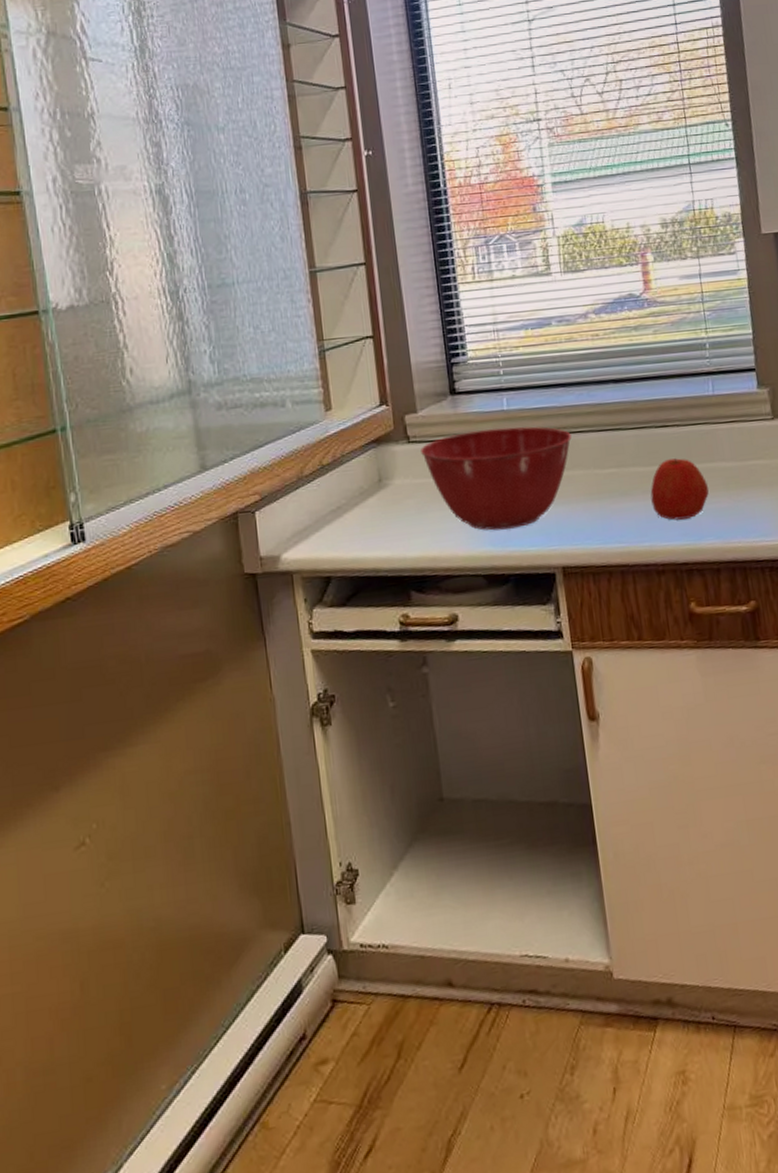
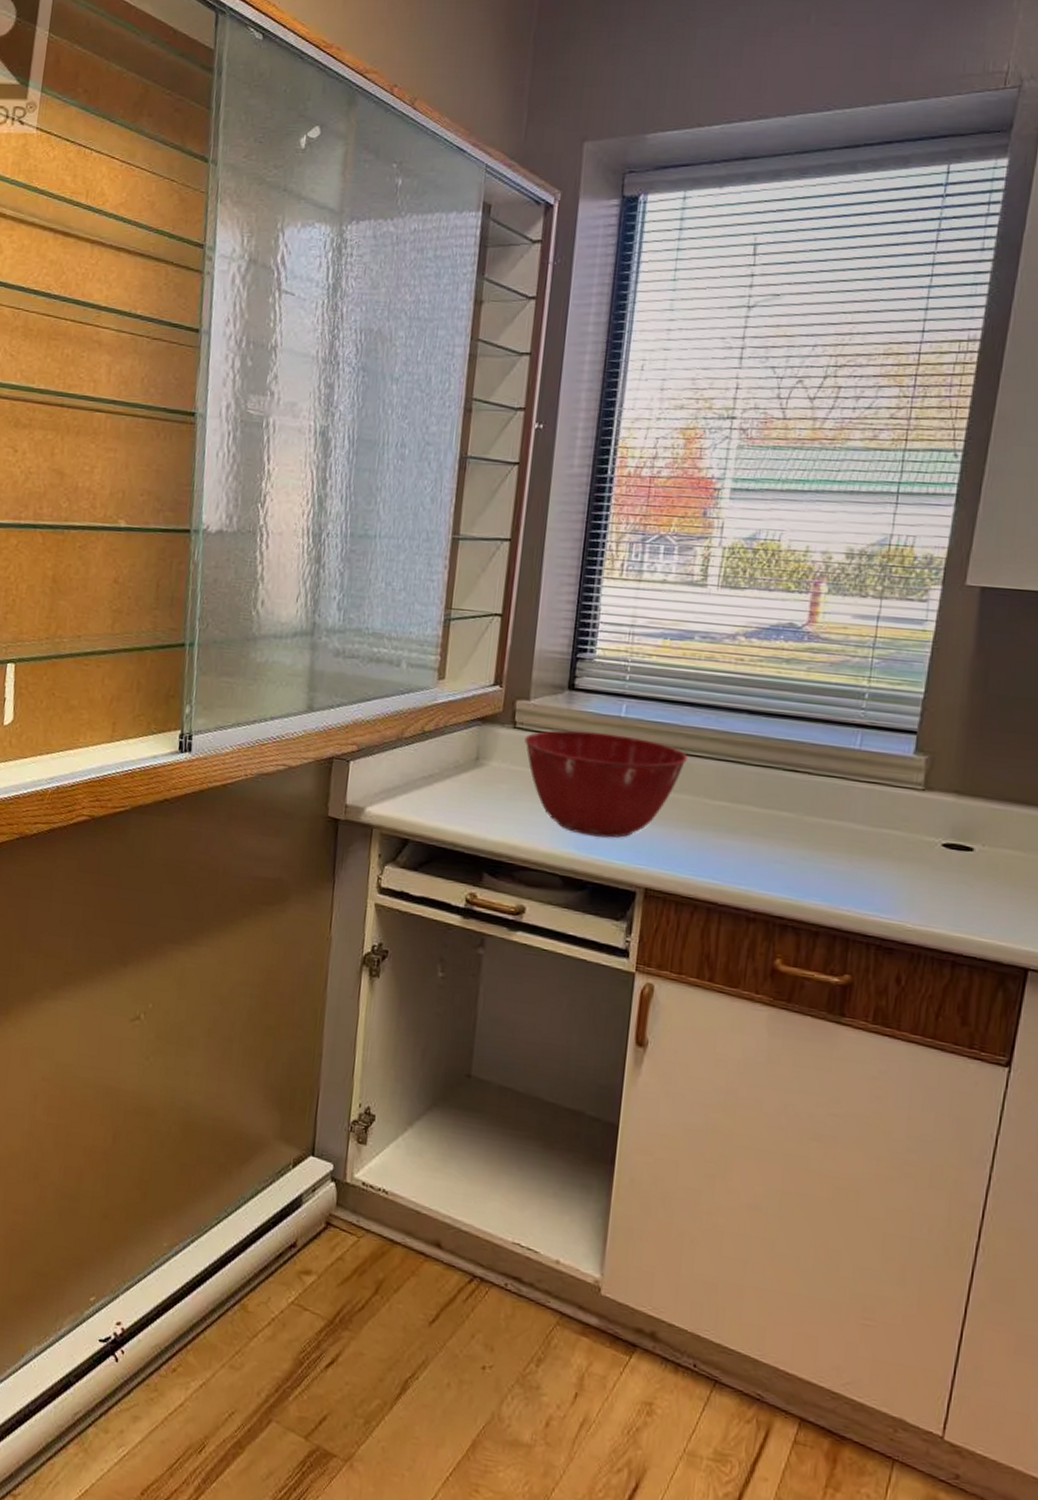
apple: present [650,458,709,520] -> none [758,806,829,873]

